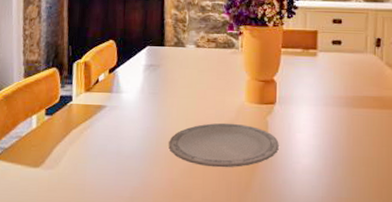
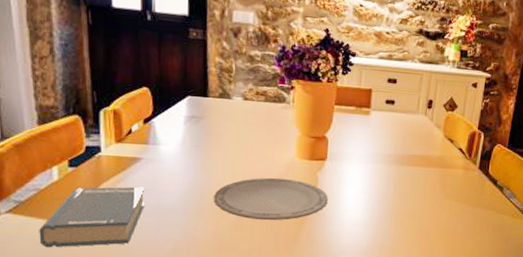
hardback book: none [17,133,107,193] -> present [39,186,145,248]

